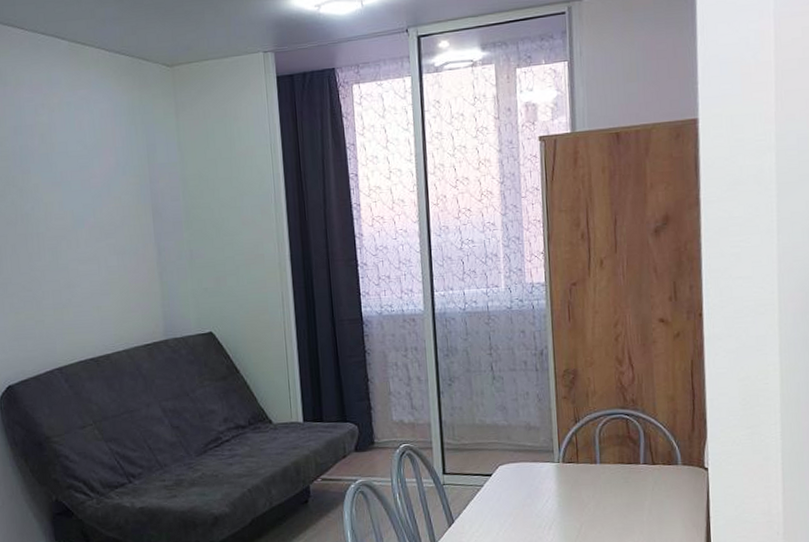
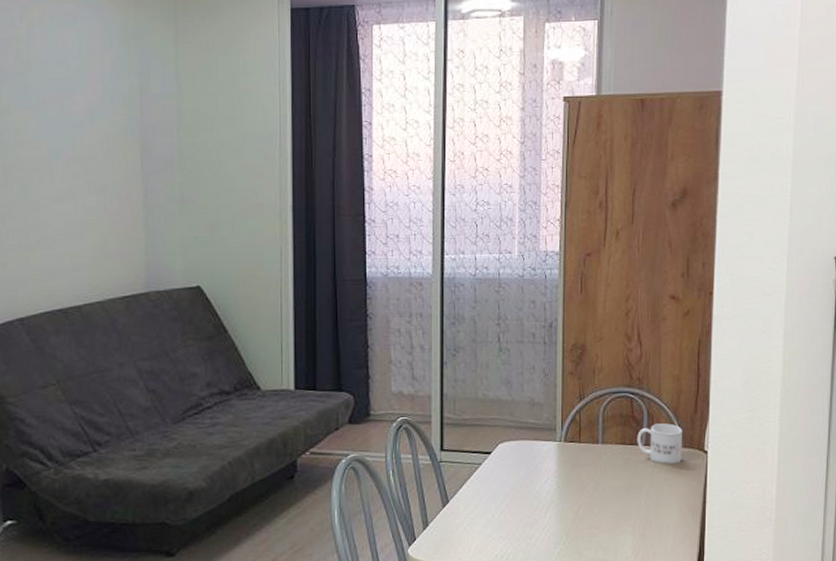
mug: none [635,442,682,482] -> present [637,423,682,464]

